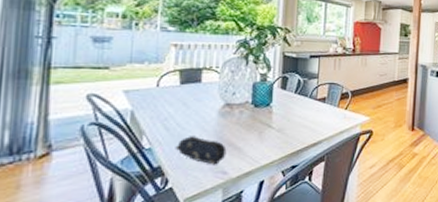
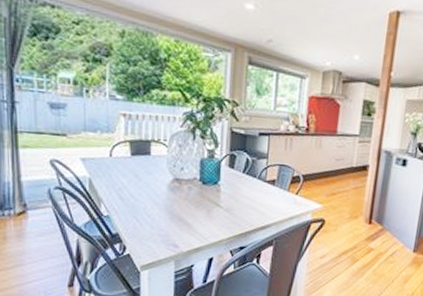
pencil case: present [175,136,227,165] -> none [130,207,177,238]

